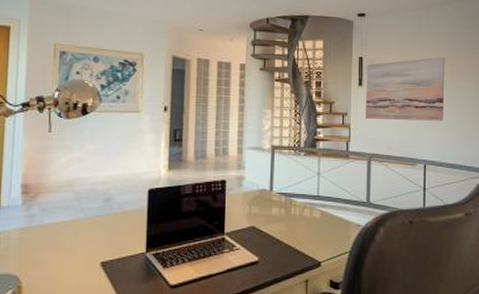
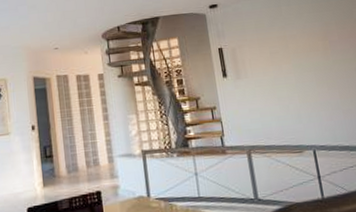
wall art: present [366,57,445,121] -> none [228,34,326,111]

